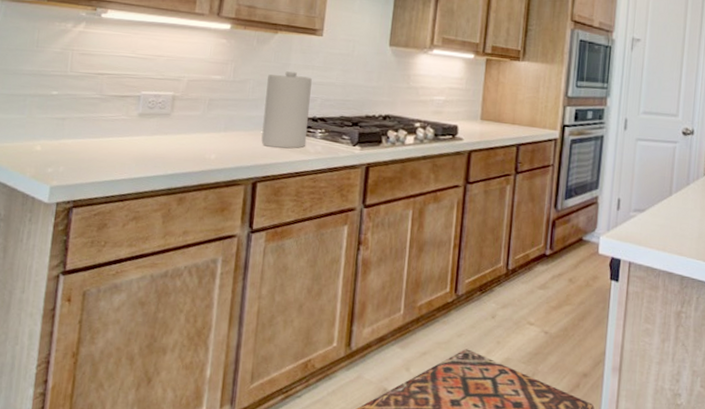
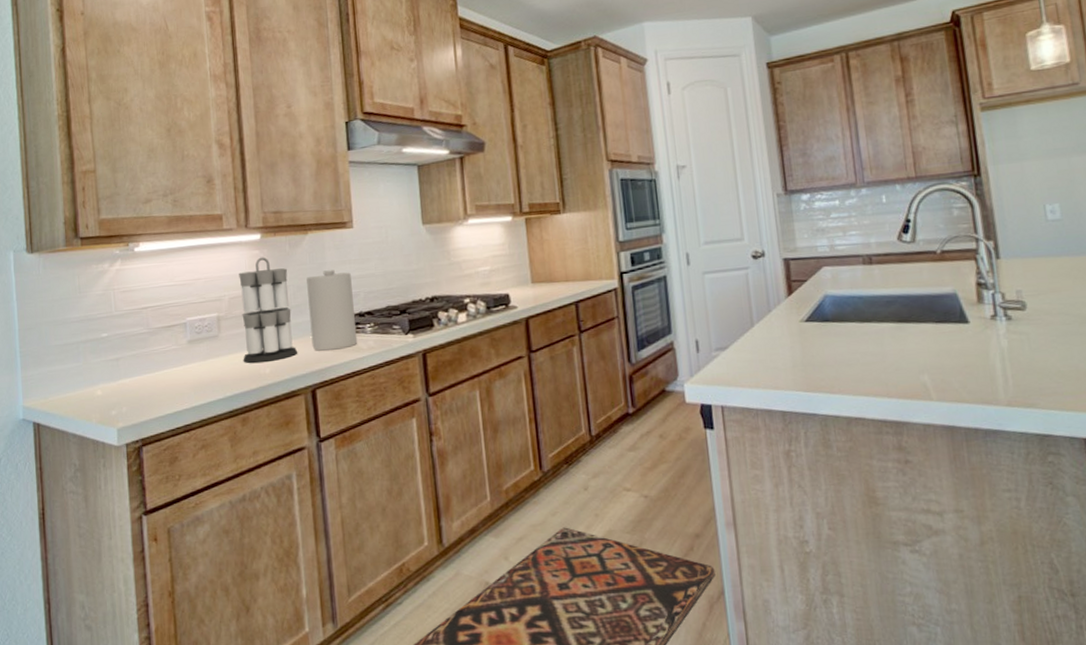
spice rack: none [190,46,251,149] -> present [239,257,298,363]

